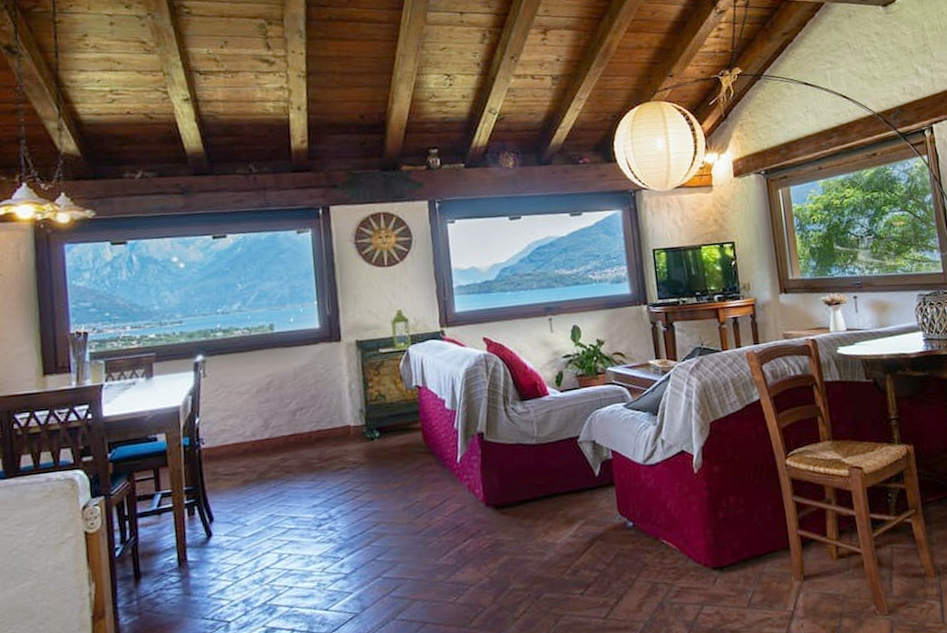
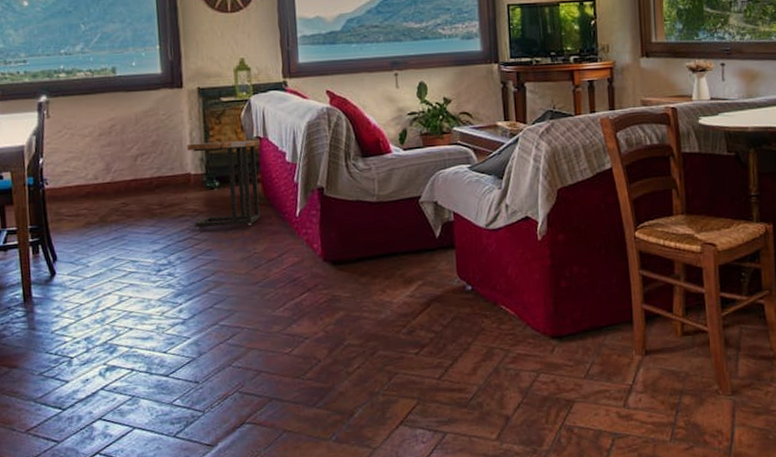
side table: none [346,388,421,481] -> present [187,139,261,229]

